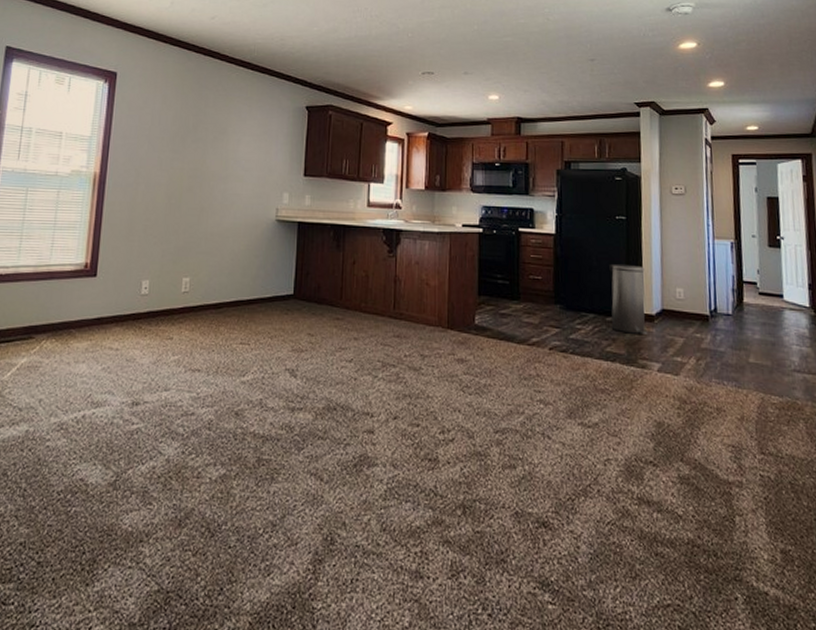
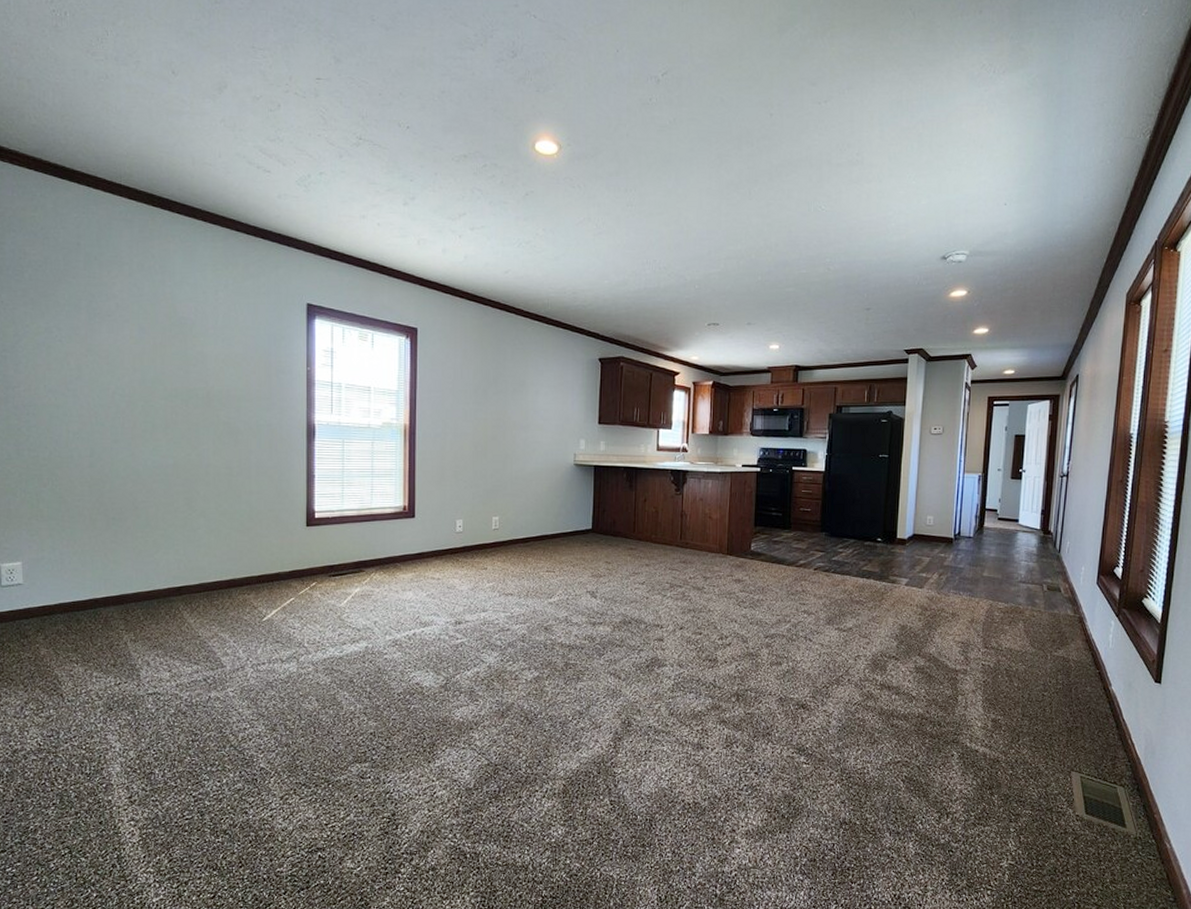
pedal bin: present [609,263,648,334] -> none [869,496,901,555]

